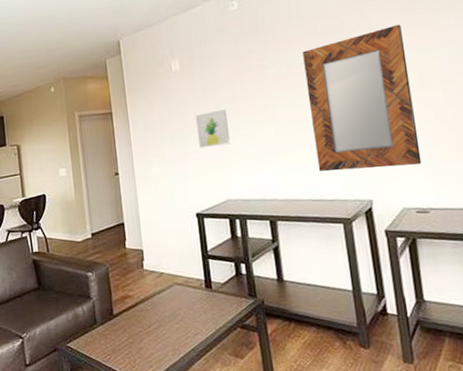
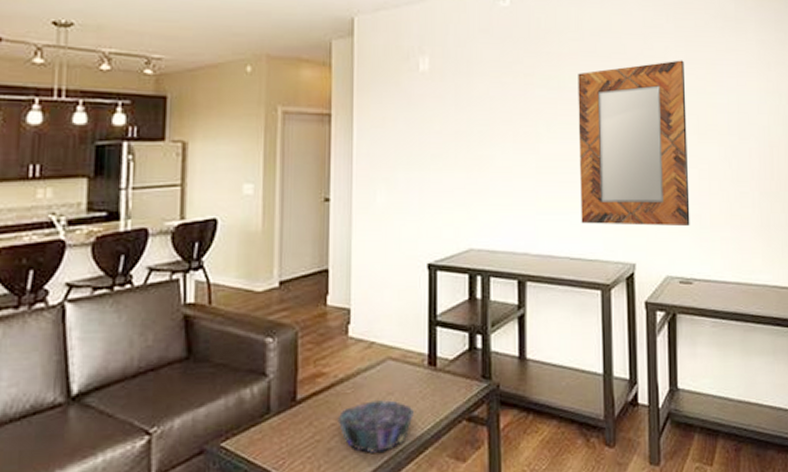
decorative bowl: none [143,313,200,351] -> present [337,399,415,453]
wall art: present [195,109,231,149] -> none [441,130,482,178]

